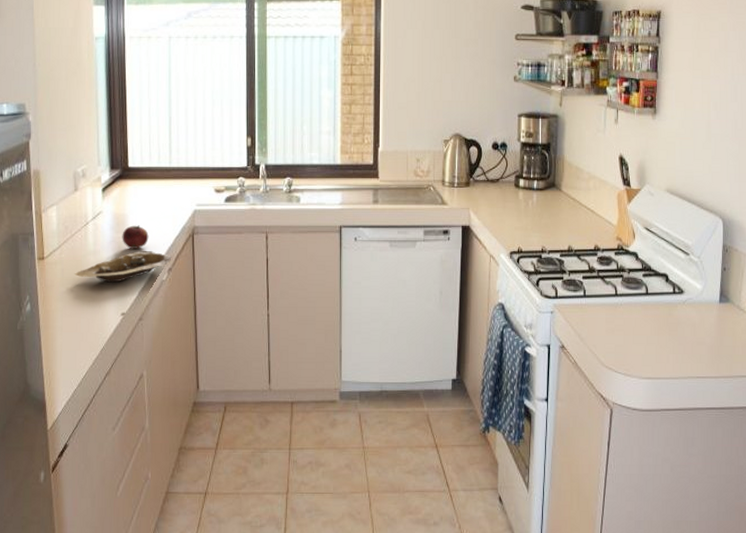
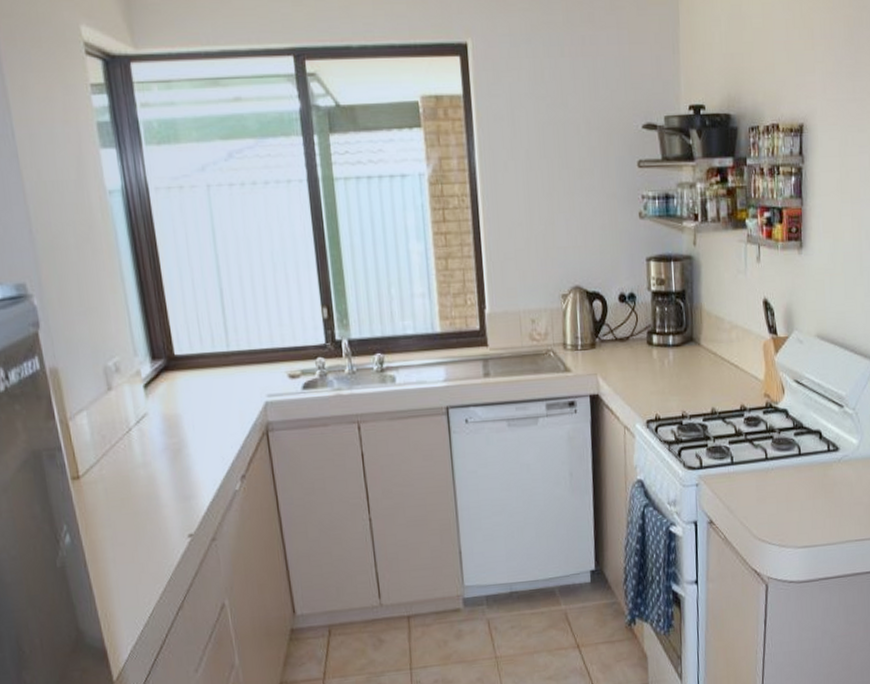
bowl: present [75,250,172,283] -> none [122,456,244,500]
fruit: present [122,225,149,249] -> none [177,426,212,456]

